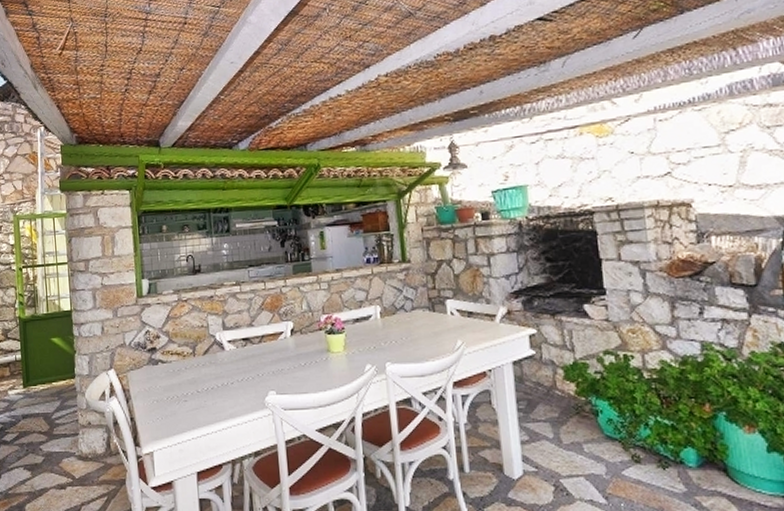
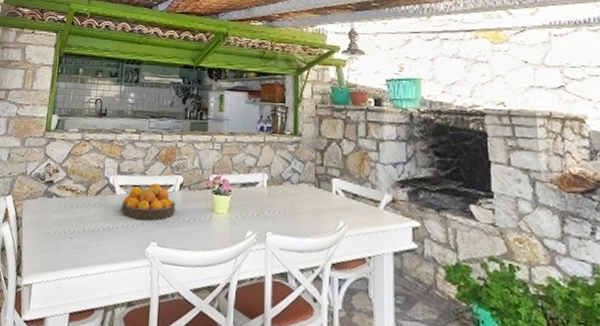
fruit bowl: none [233,332,290,371] -> present [121,183,176,220]

